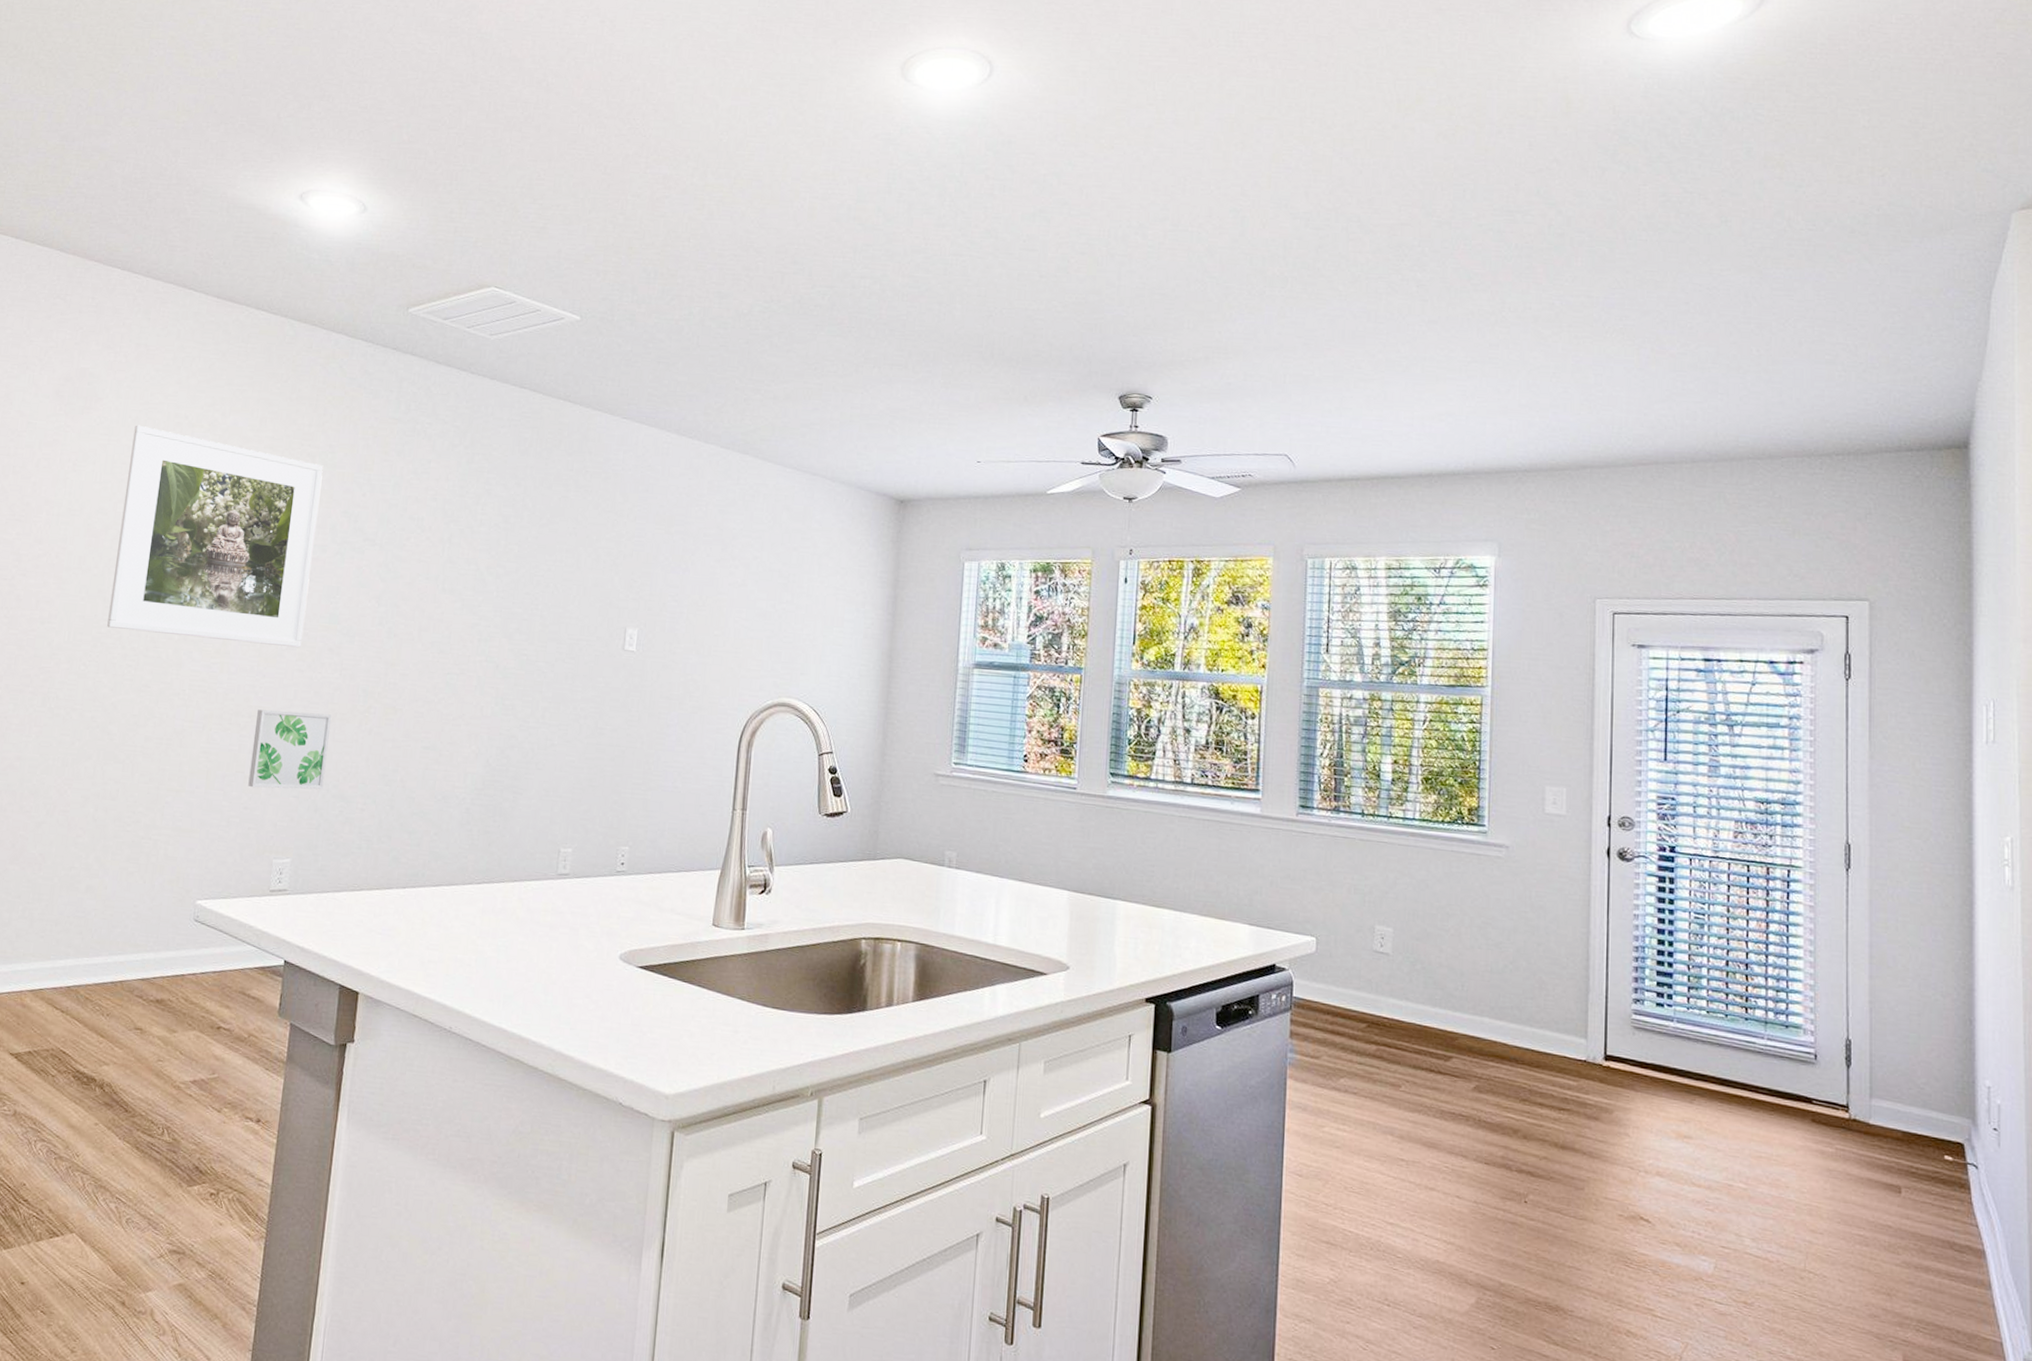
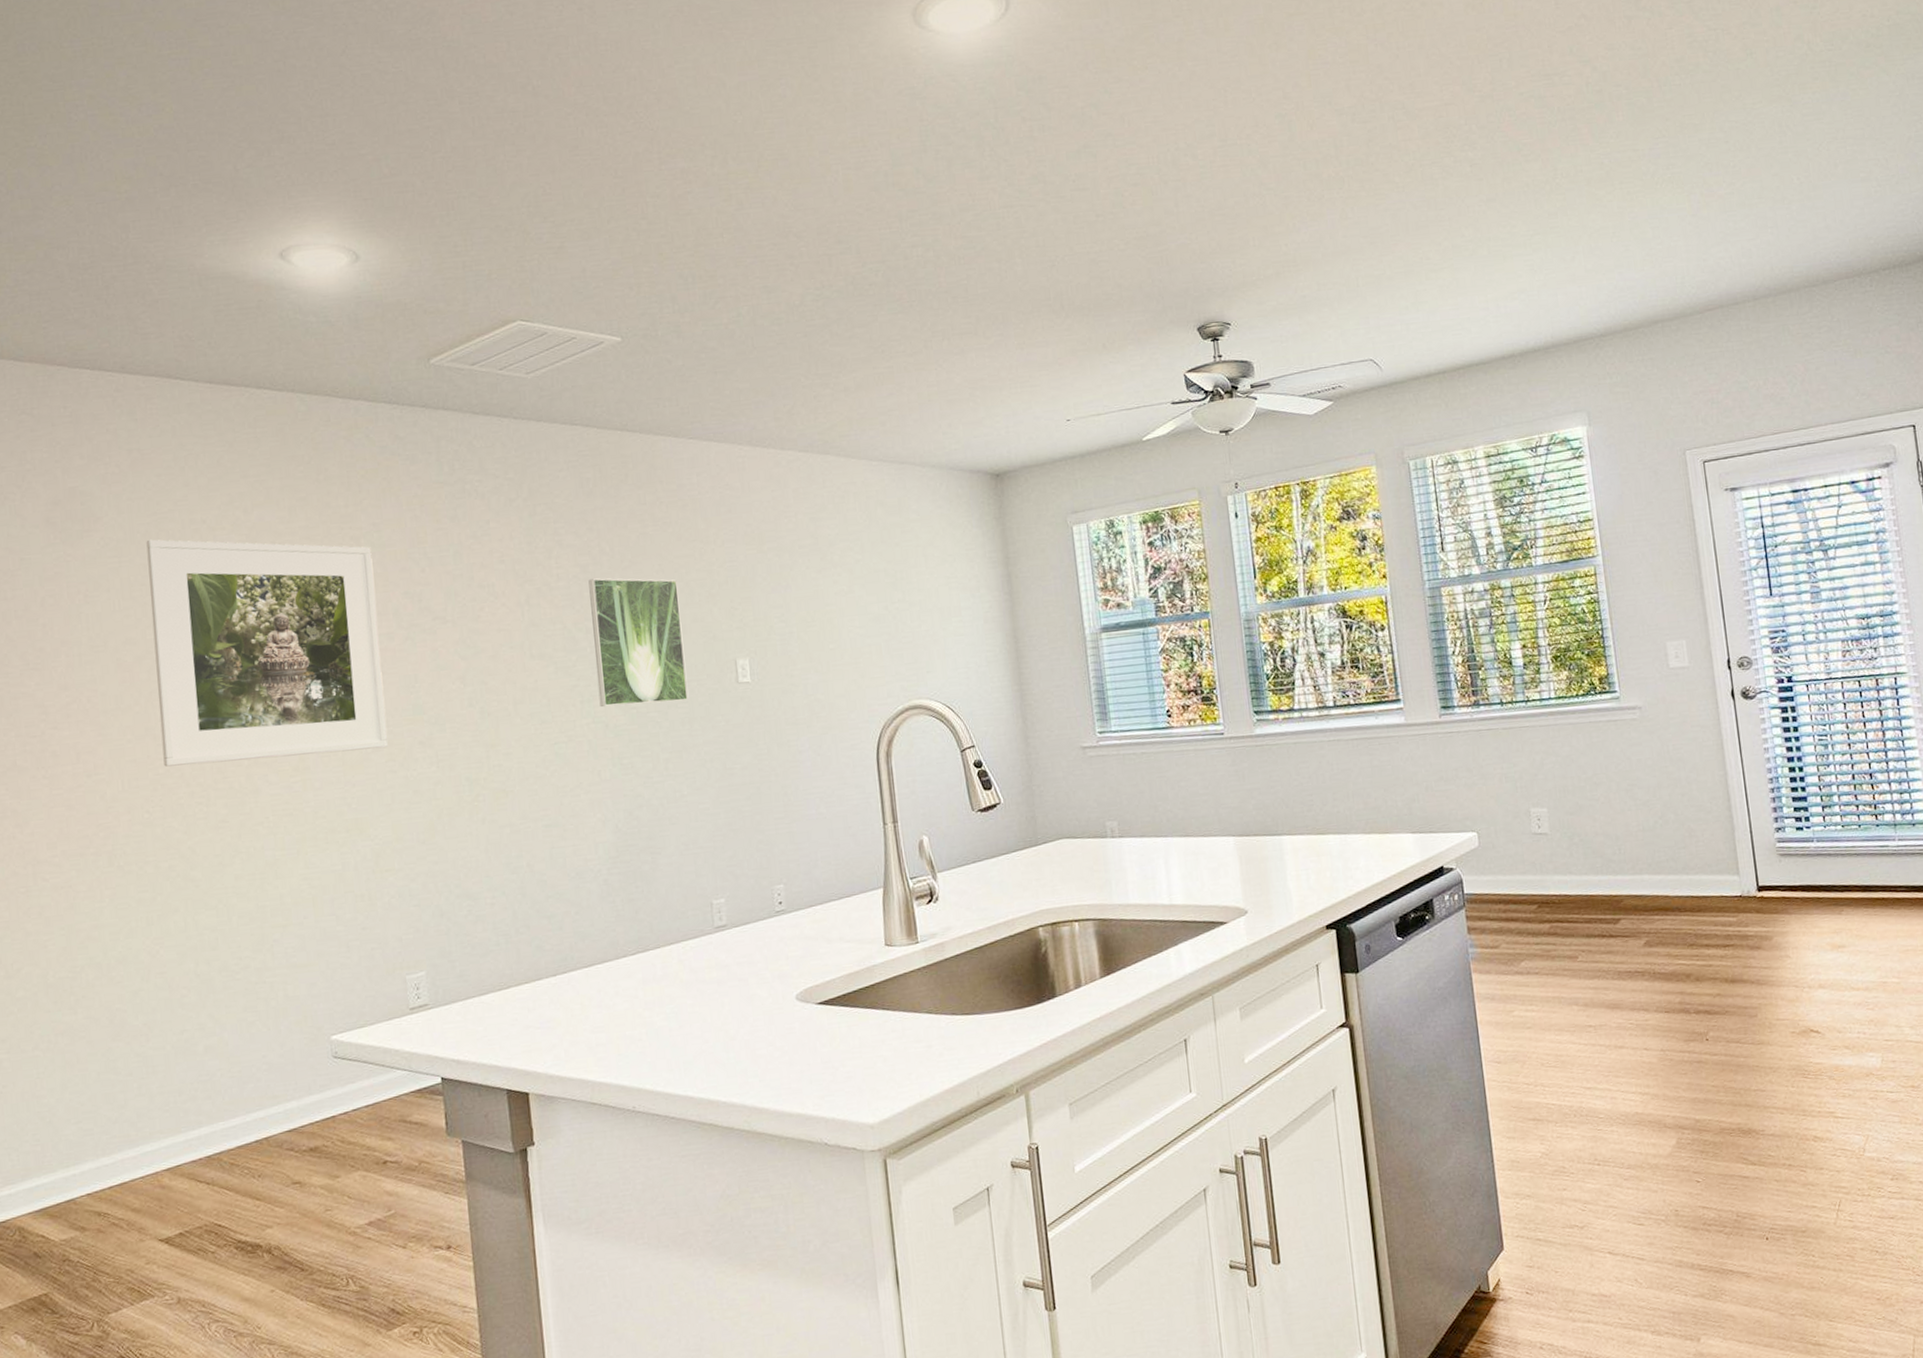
wall art: present [248,709,332,790] -> none [354,811,445,906]
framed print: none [495,529,587,658] -> present [588,578,688,707]

